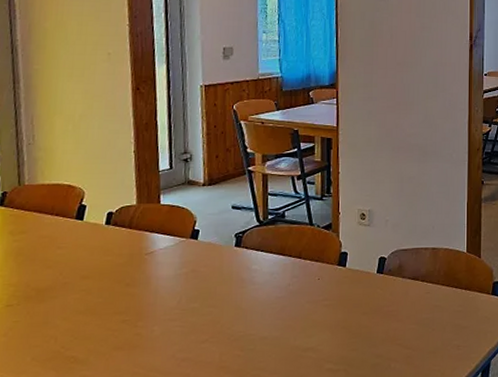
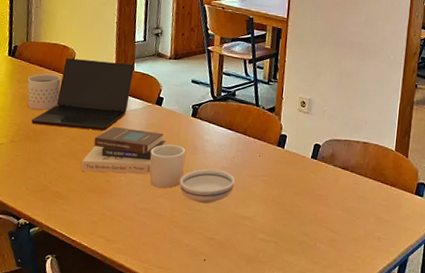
mug: none [23,220,68,265] -> present [27,73,61,111]
laptop: none [32,197,161,281] -> present [31,58,135,131]
books: none [101,269,207,327] -> present [81,127,166,174]
mug: none [188,281,232,332] -> present [149,144,186,188]
bowl: none [227,301,292,341] -> present [179,168,235,204]

